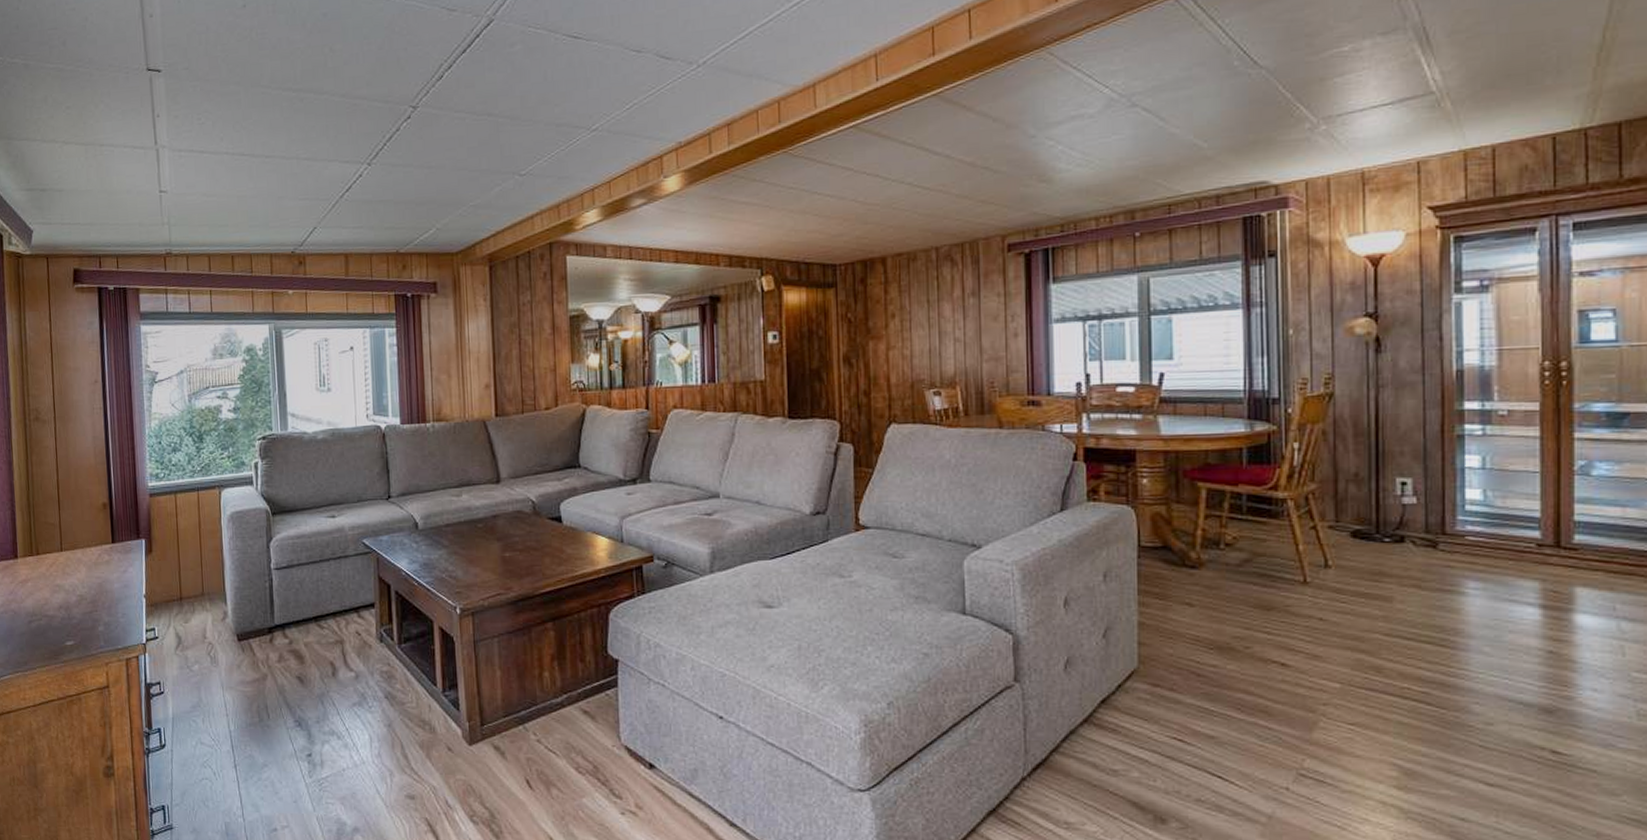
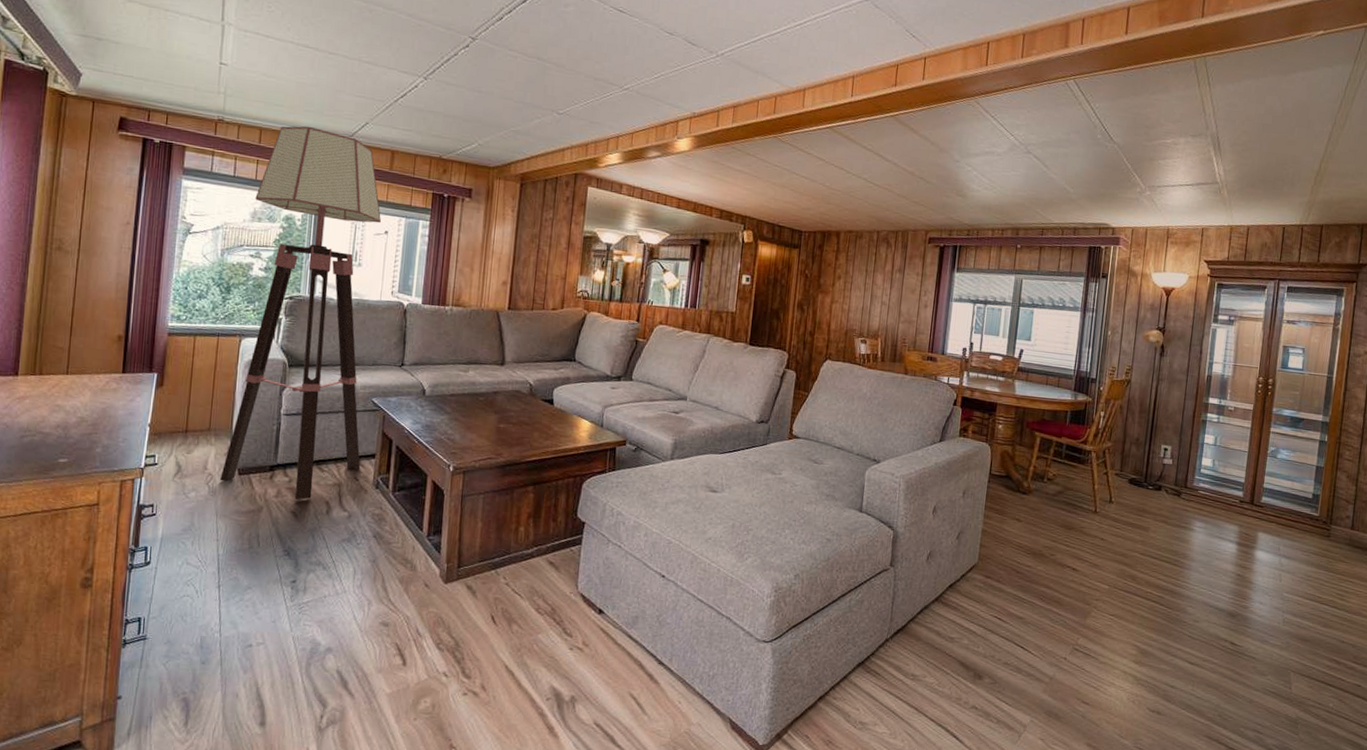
floor lamp: none [213,243,361,663] -> present [220,126,382,500]

